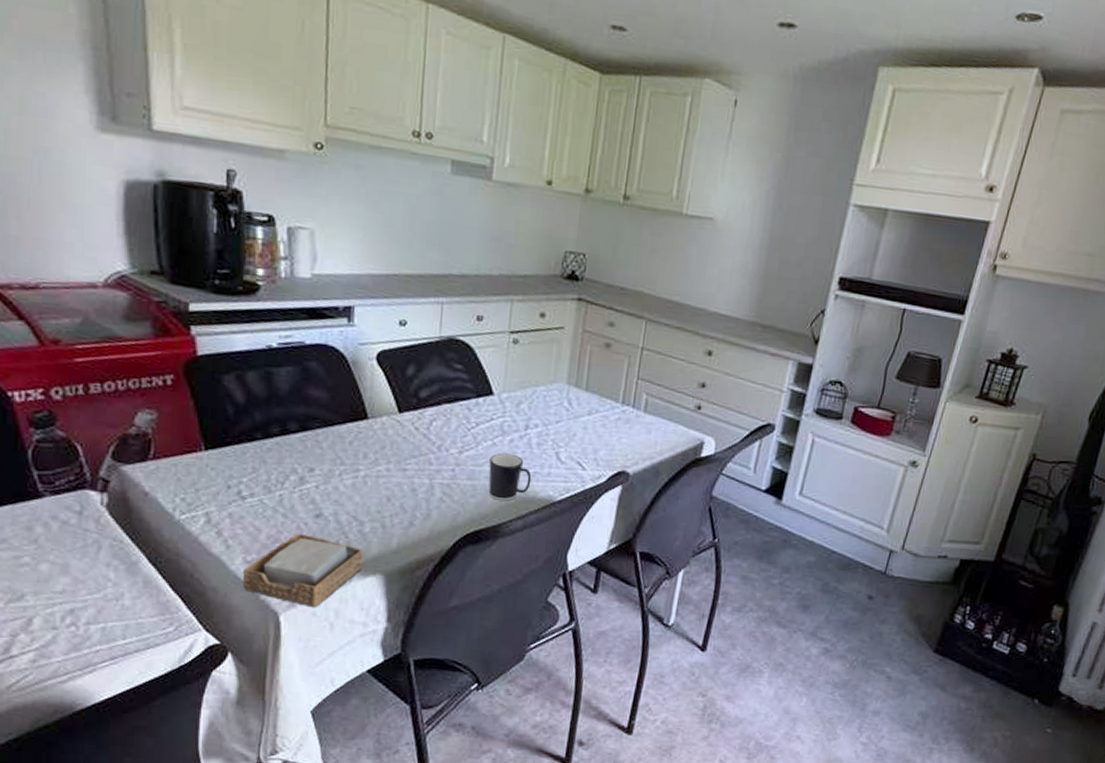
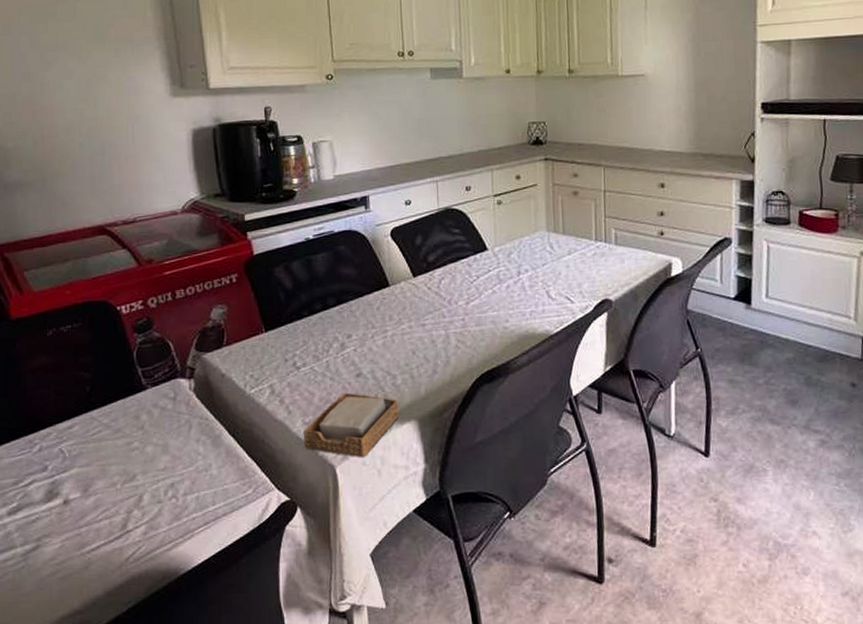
mug: present [488,453,532,501] -> none [492,298,530,340]

